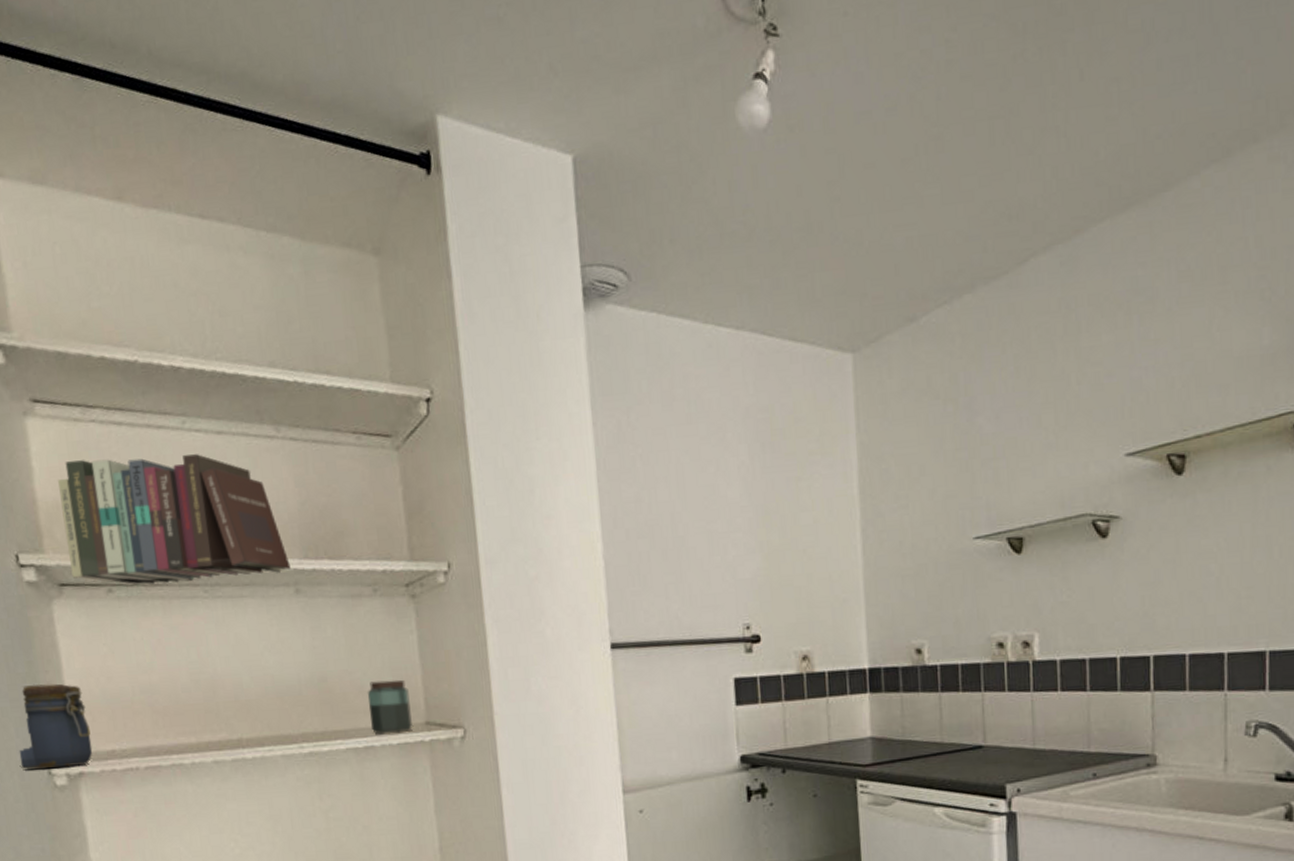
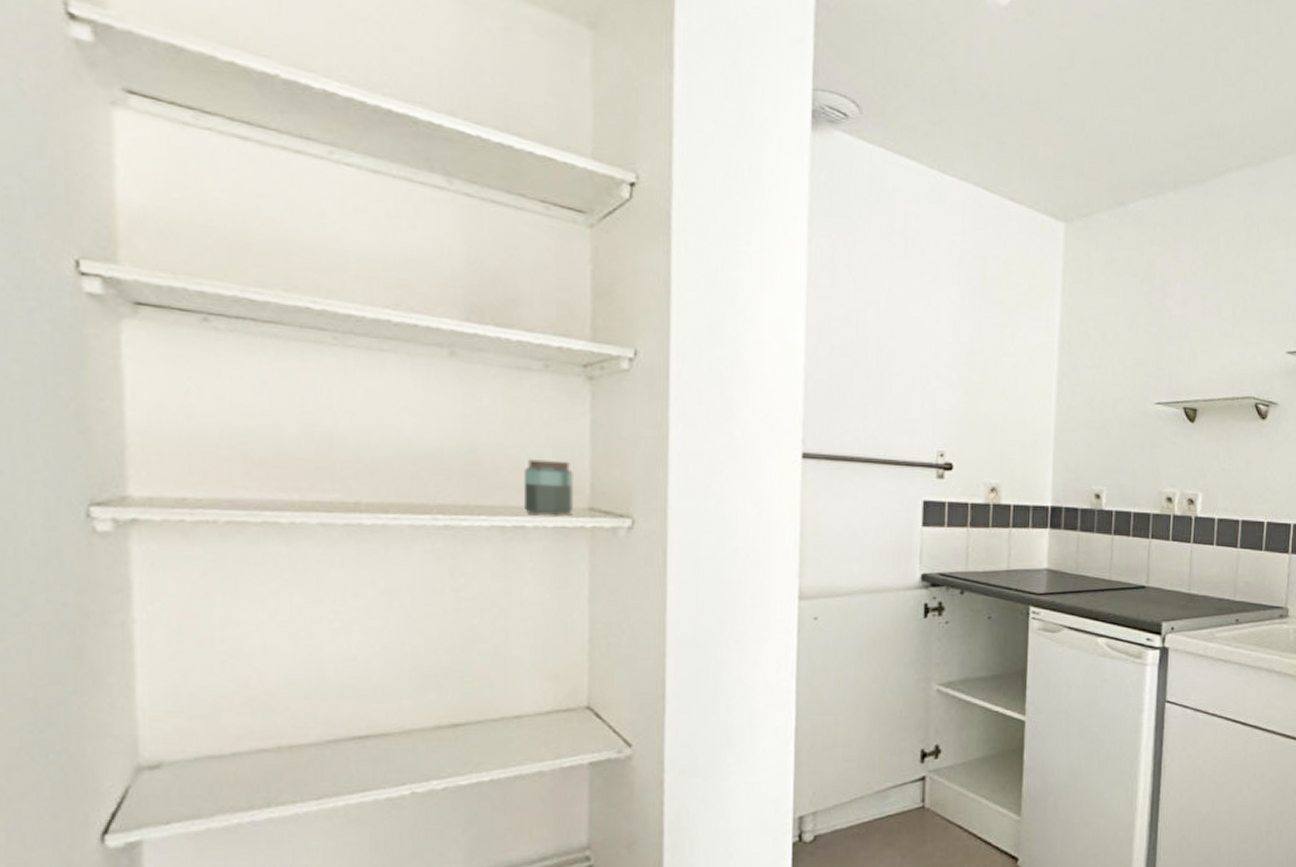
jar: present [19,683,93,770] -> none [44,411,155,511]
books: present [58,454,291,585] -> none [150,167,447,331]

